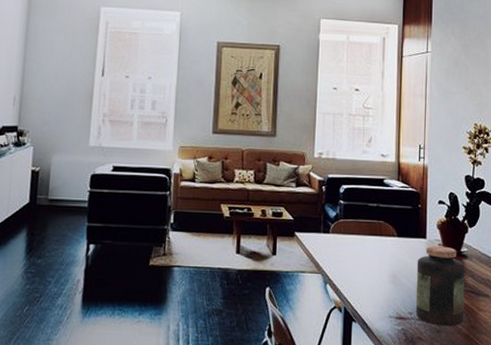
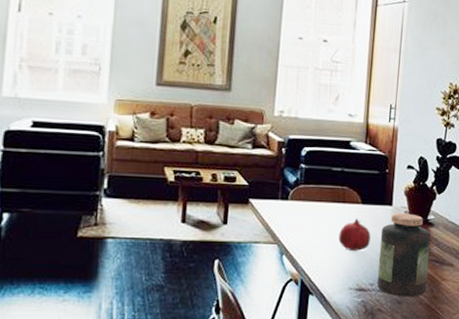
fruit: none [377,250,407,281] -> present [338,218,371,251]

